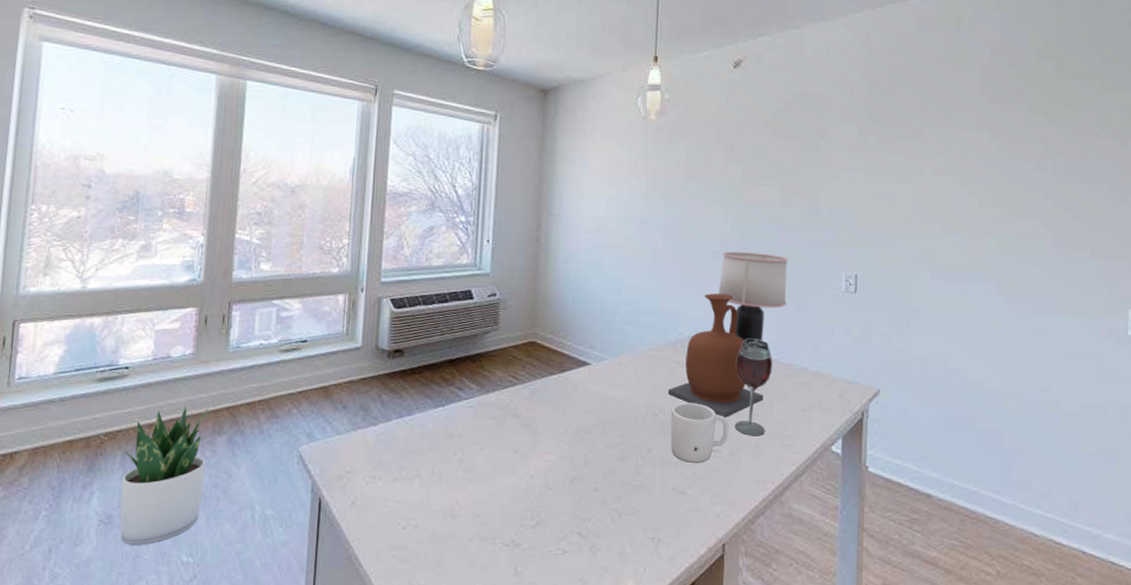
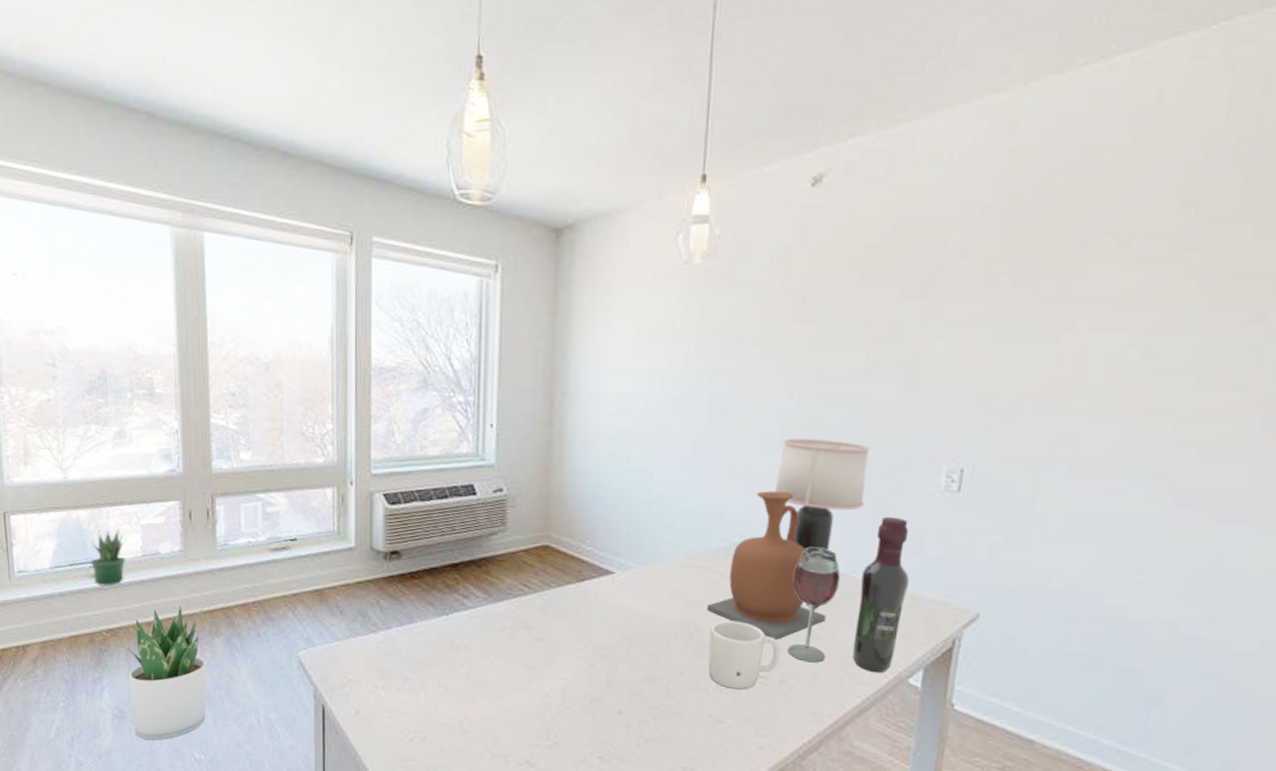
planter: none [97,334,140,390] -> present [90,528,127,587]
wine bottle: none [786,312,825,442] -> present [852,516,910,673]

